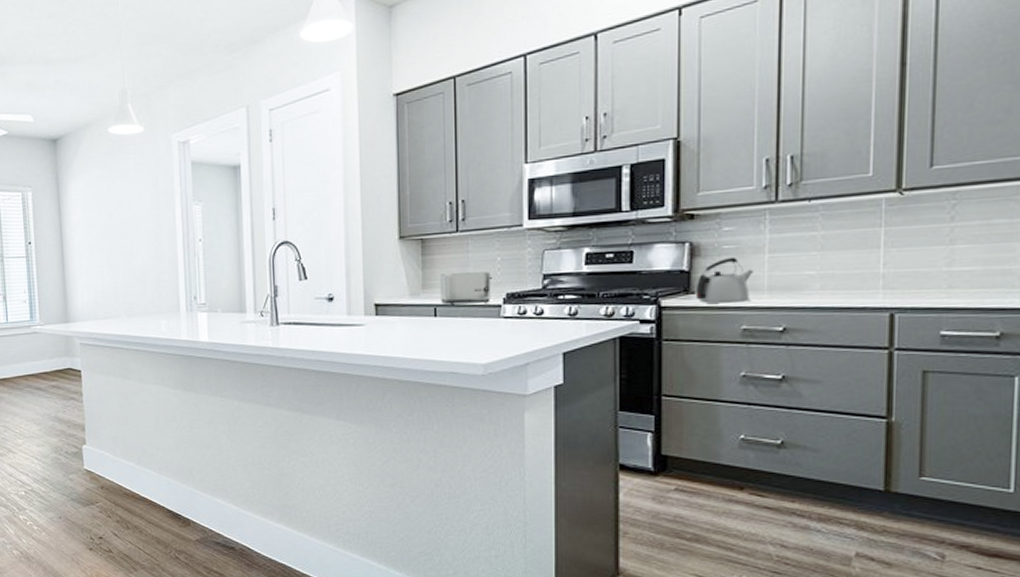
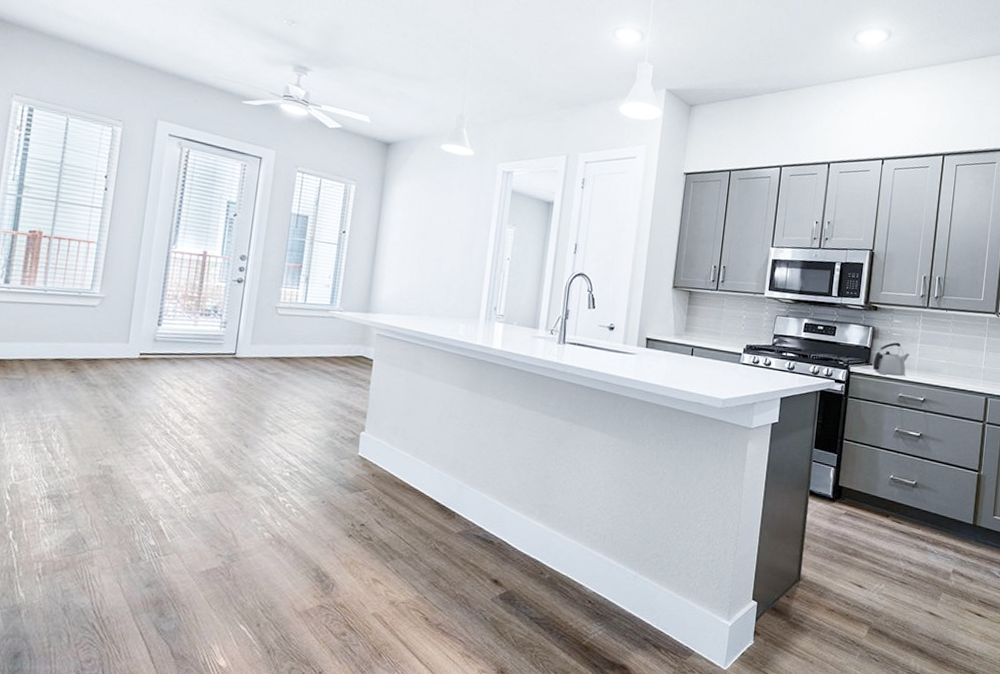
toaster: present [440,272,493,304] -> none [697,322,739,350]

